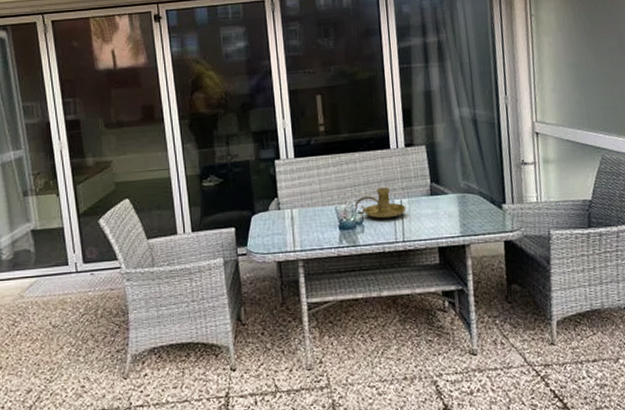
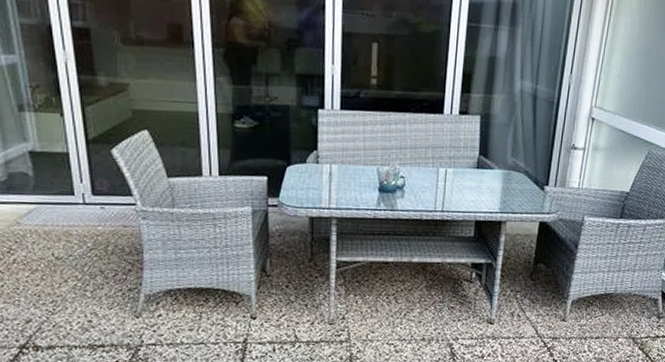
candle holder: present [355,187,406,219] -> none [398,154,450,186]

